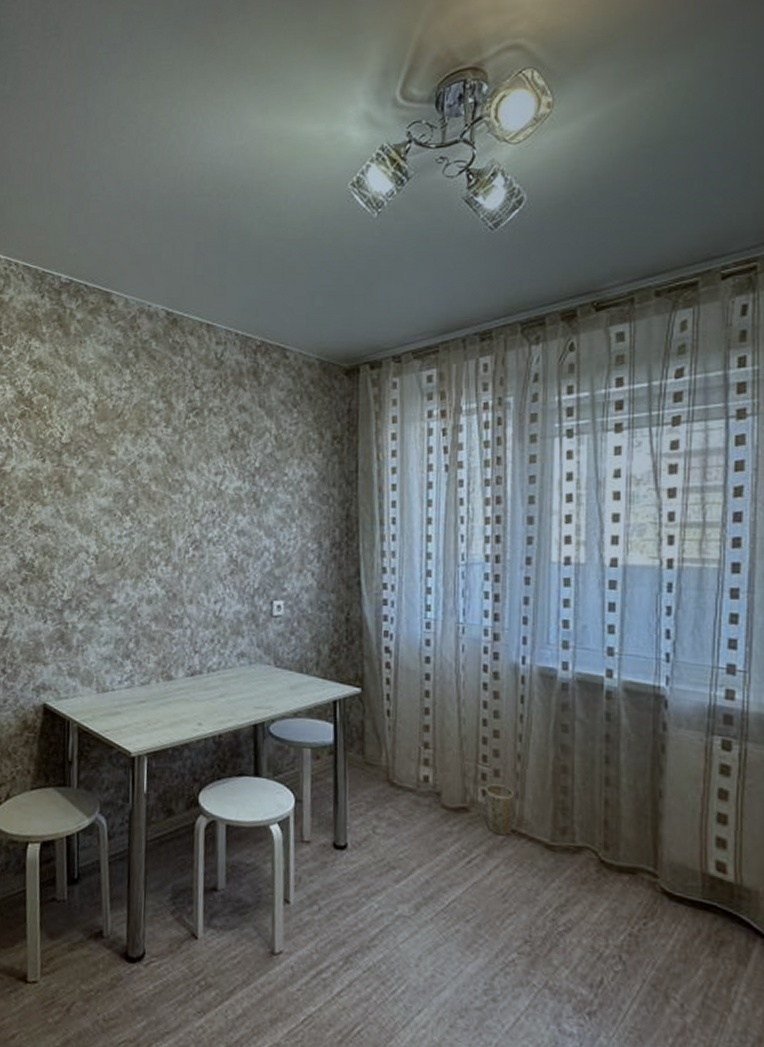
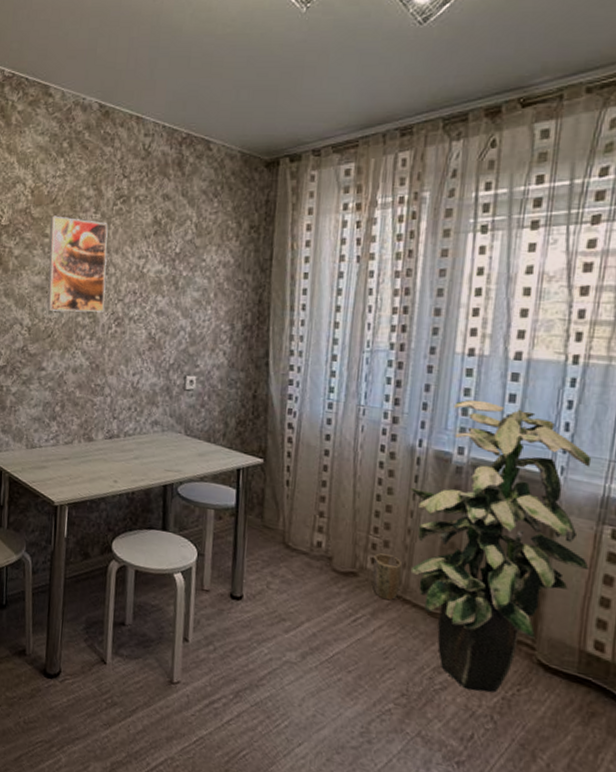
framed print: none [116,431,181,536] -> present [47,215,108,313]
indoor plant: none [515,610,703,930] -> present [409,399,592,693]

